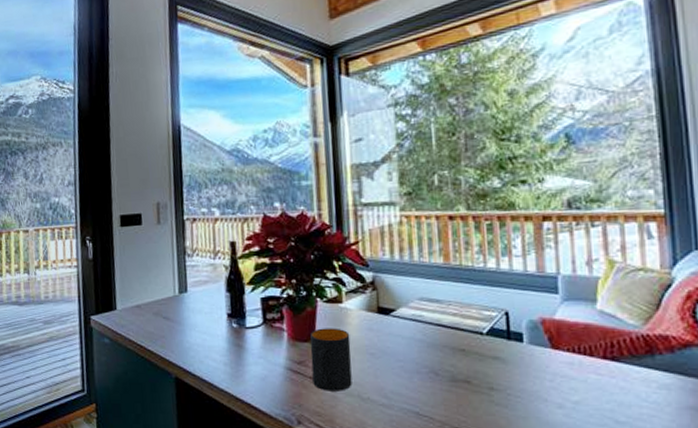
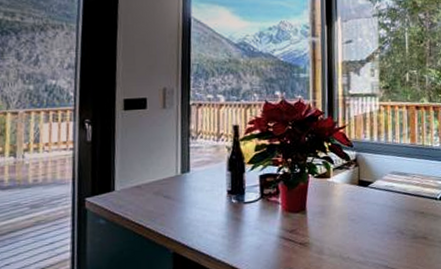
mug: present [310,328,352,391] -> none [301,199,336,255]

